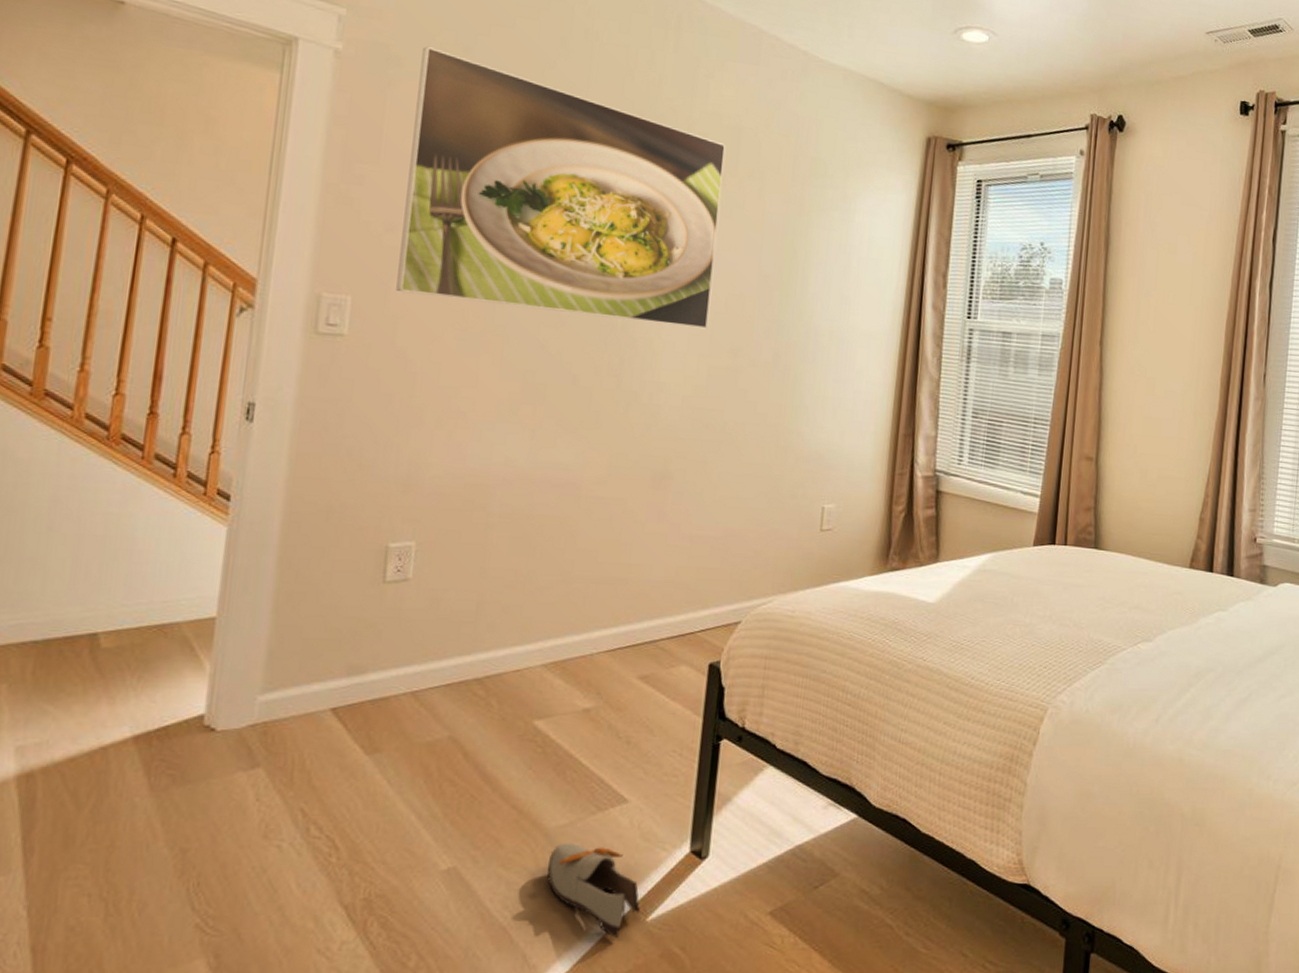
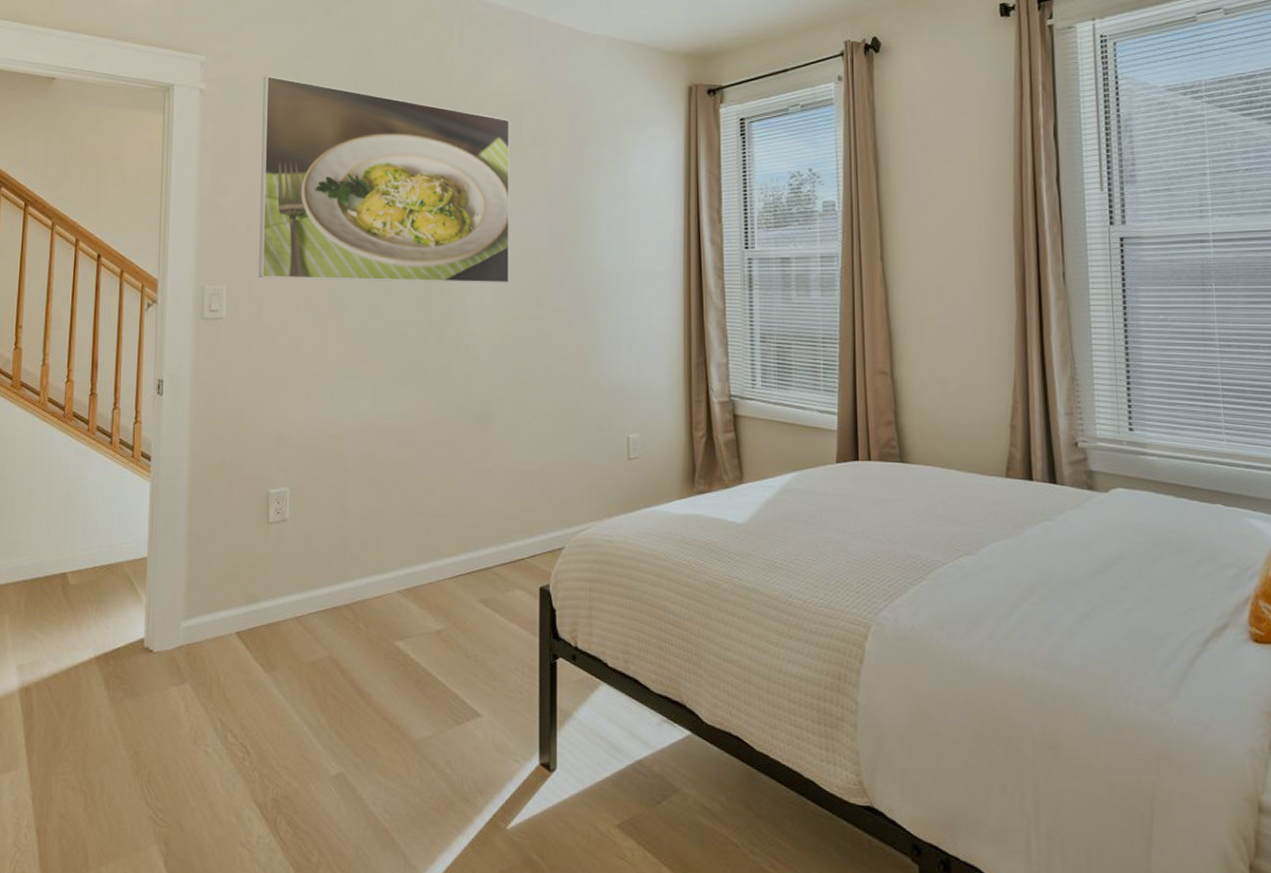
shoe: present [547,843,640,937] -> none [417,753,500,843]

